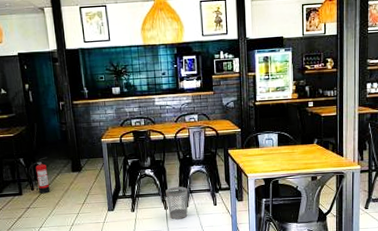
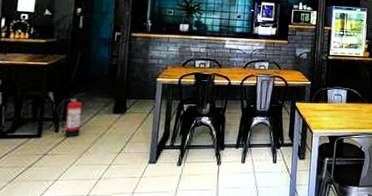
wastebasket: present [165,186,189,220] -> none [221,139,248,177]

